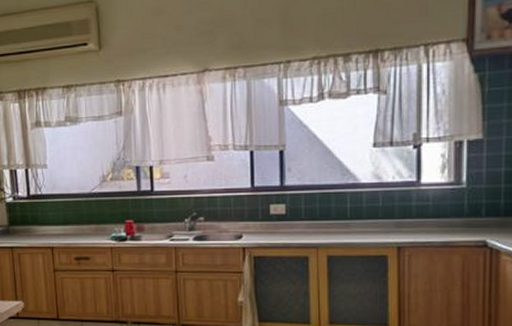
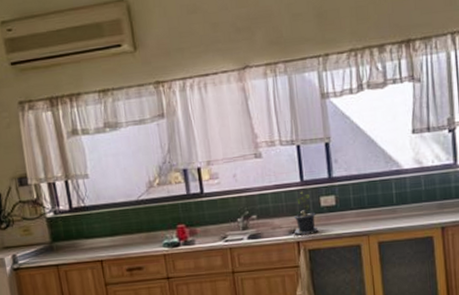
potted plant: none [240,197,265,243] -> present [293,191,318,237]

